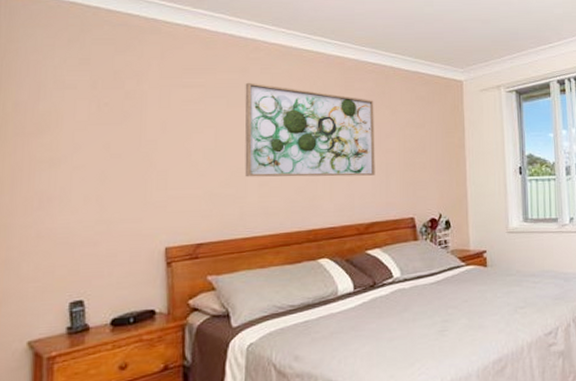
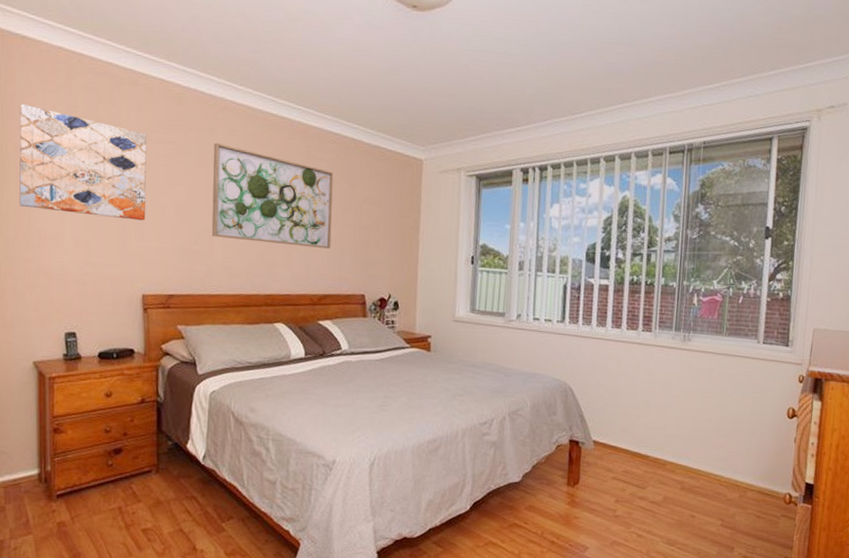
wall art: none [17,60,171,169] -> present [19,103,147,221]

